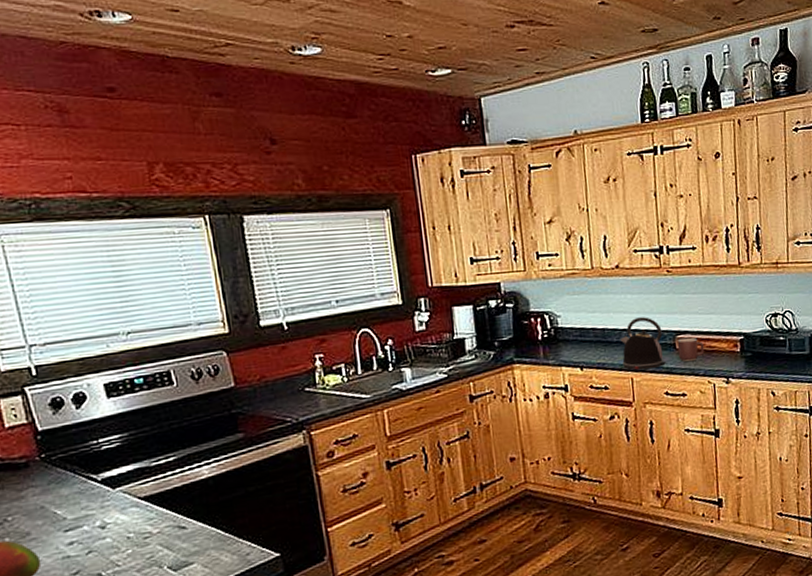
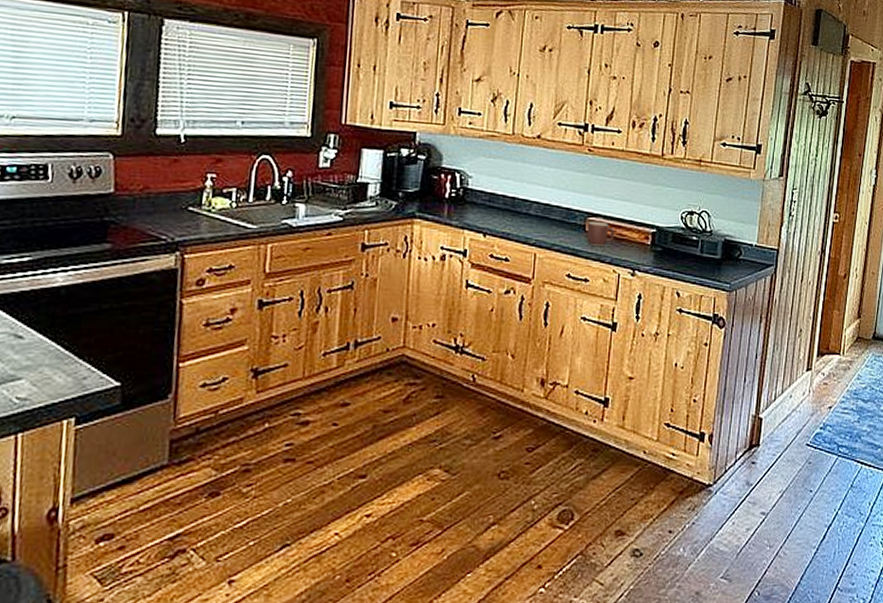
kettle: present [620,317,666,371] -> none [528,192,574,248]

